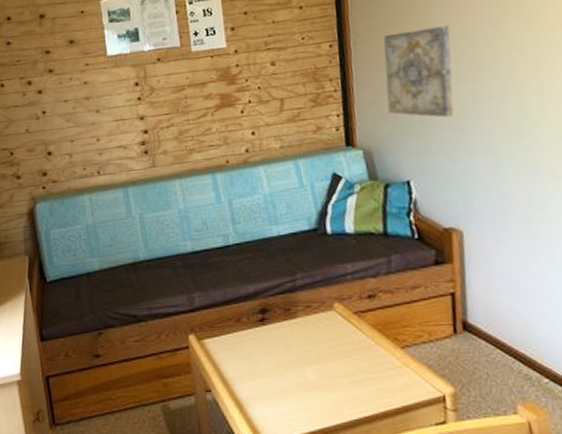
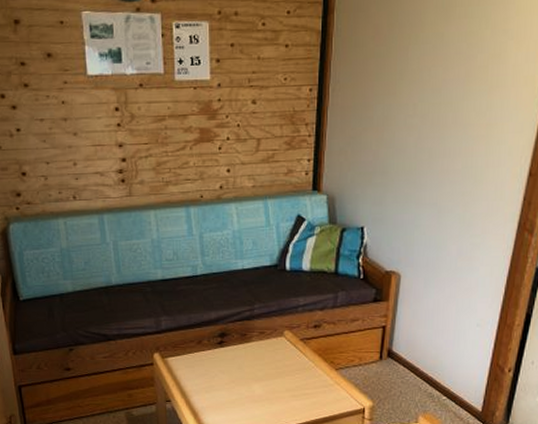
wall art: present [383,25,454,118] -> none [354,81,421,171]

